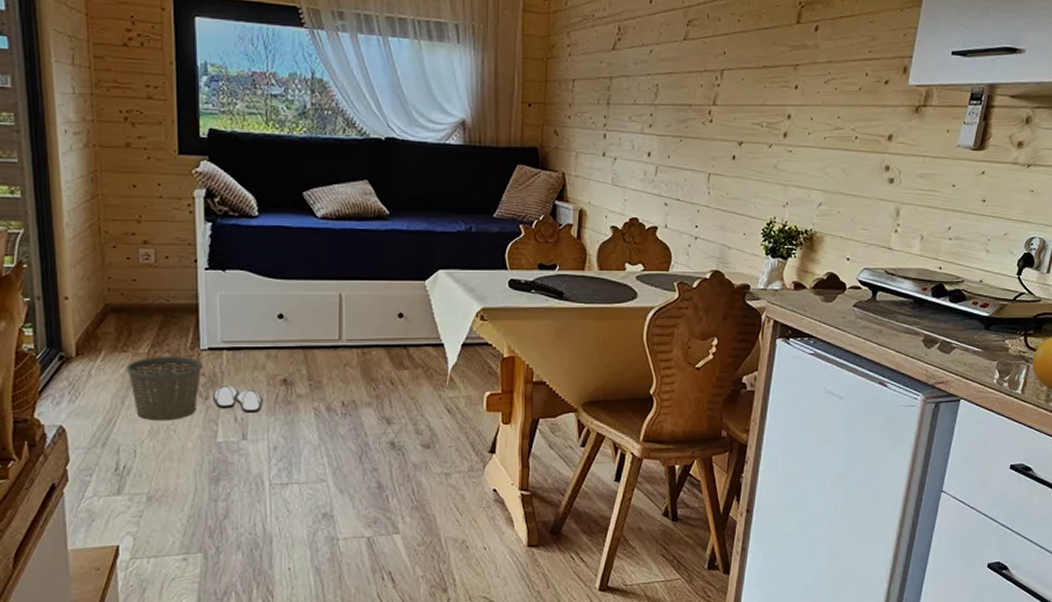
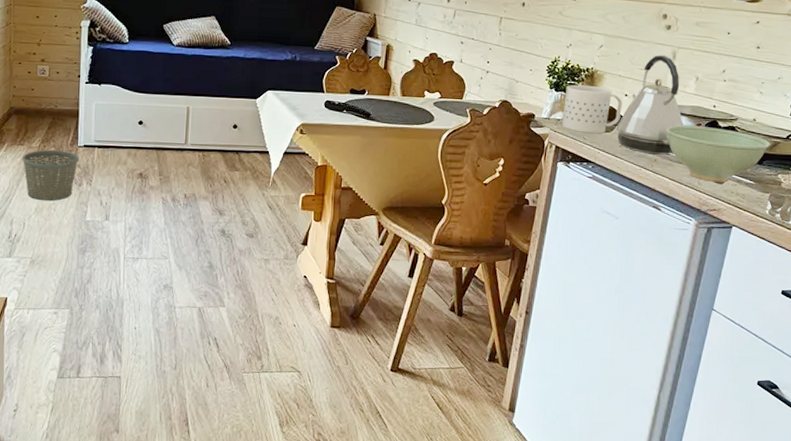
slippers: present [212,386,262,413] -> none [84,176,123,199]
mug: none [780,249,845,305] -> present [562,84,623,134]
kettle: none [838,212,909,325] -> present [616,55,683,155]
bowl: none [890,290,997,352] -> present [666,125,770,182]

